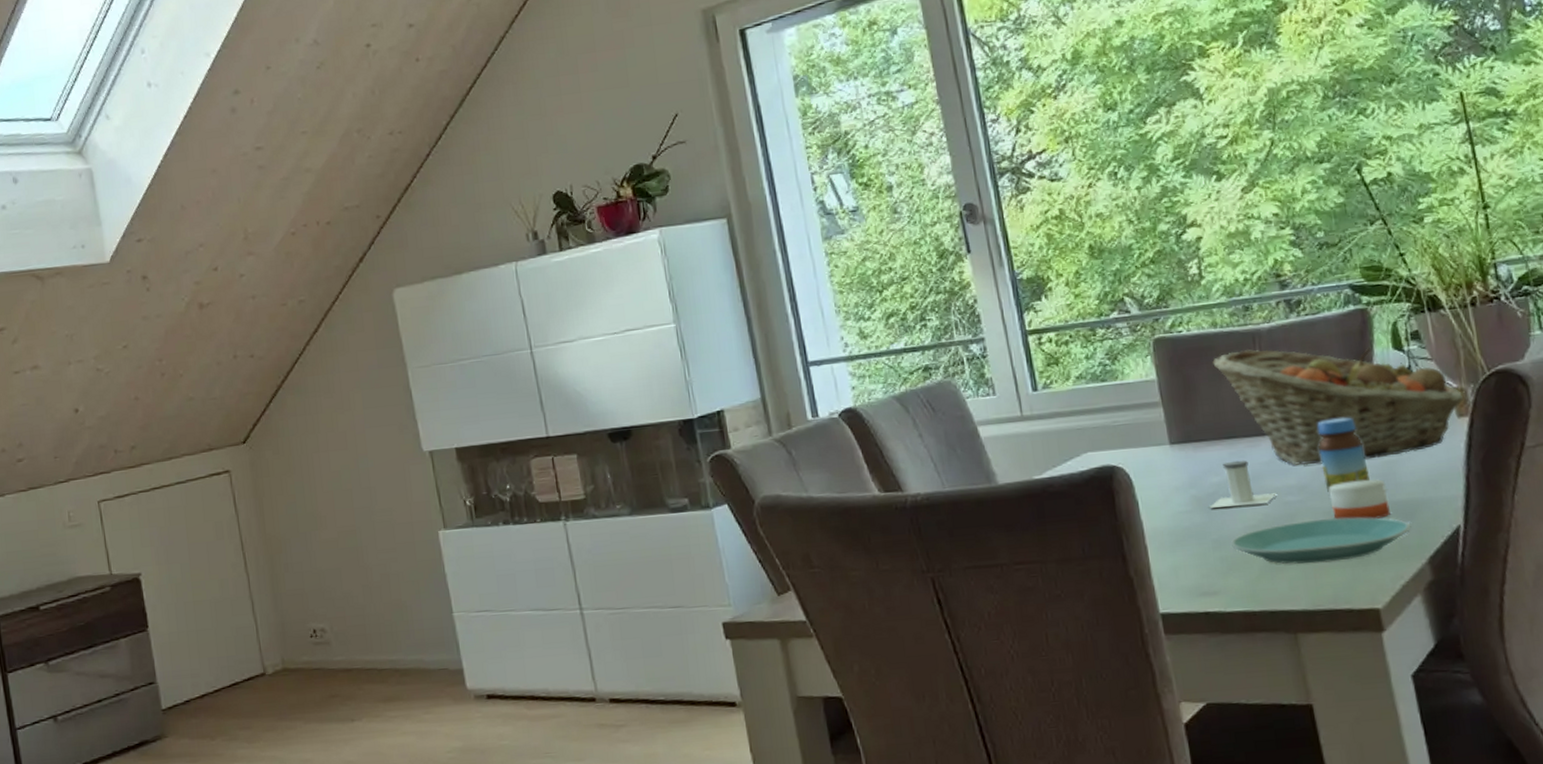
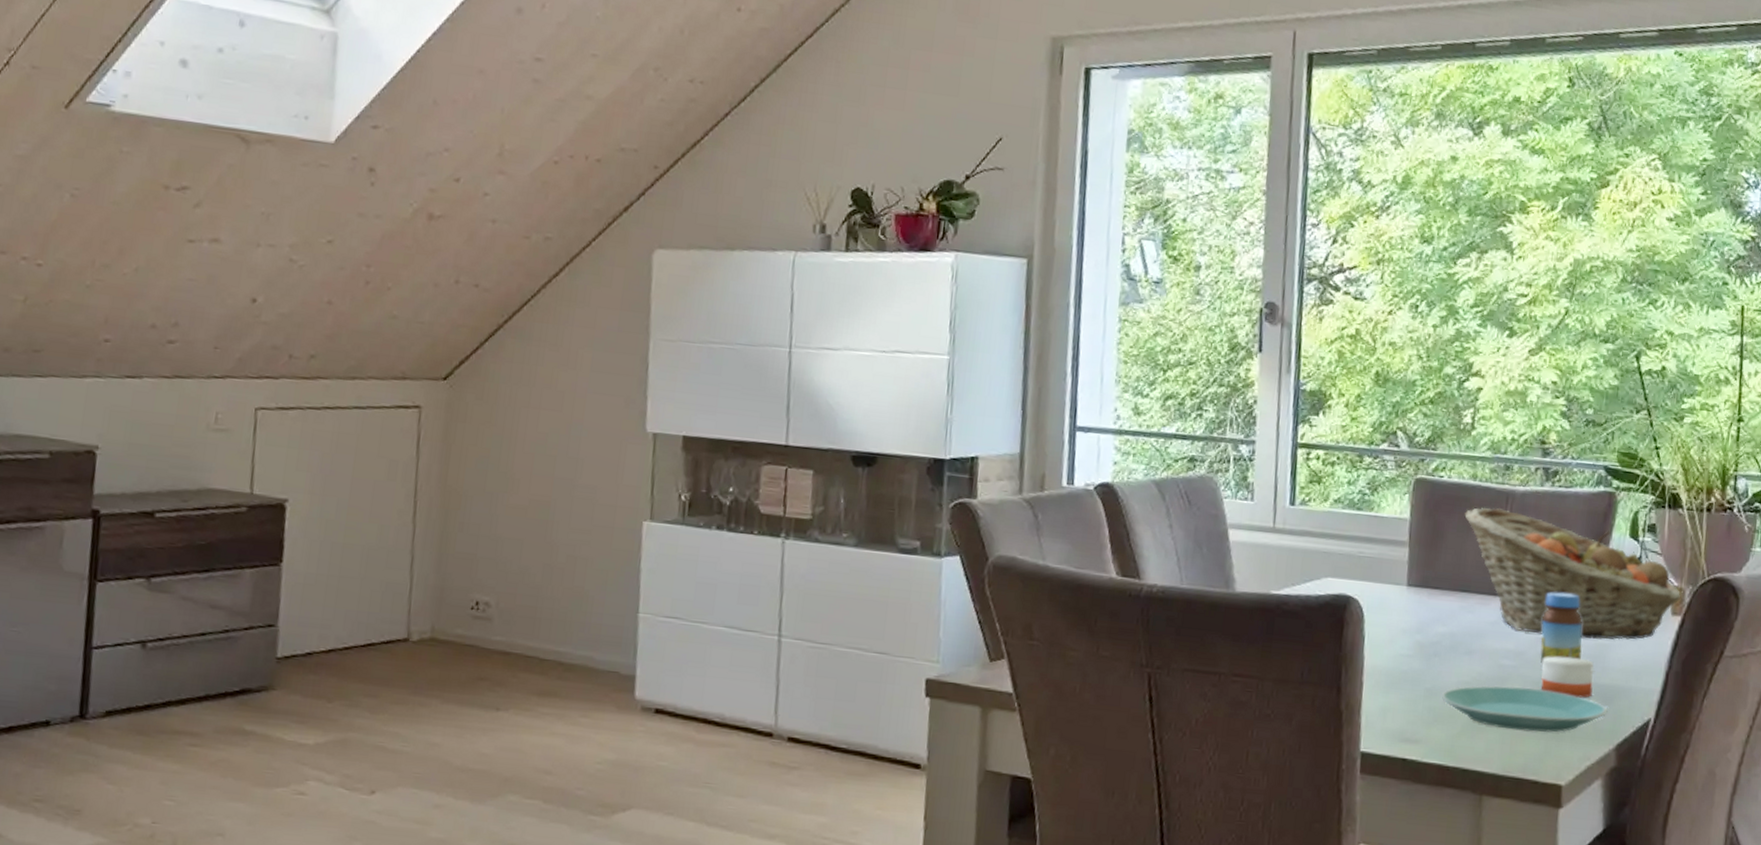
salt shaker: present [1208,460,1276,508] -> none [1429,614,1494,662]

